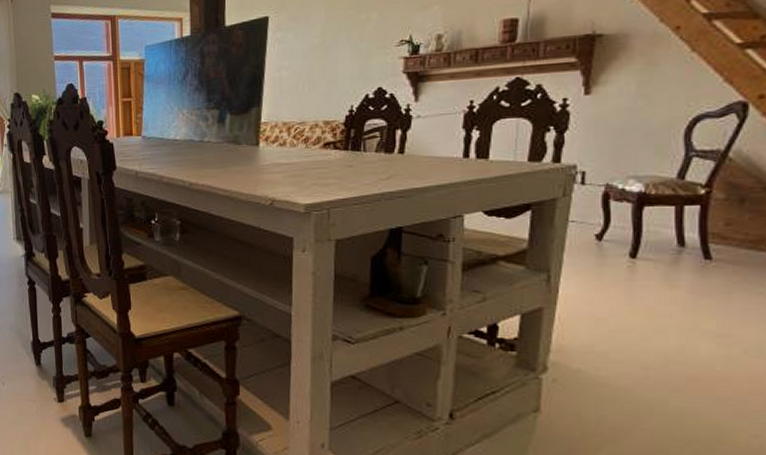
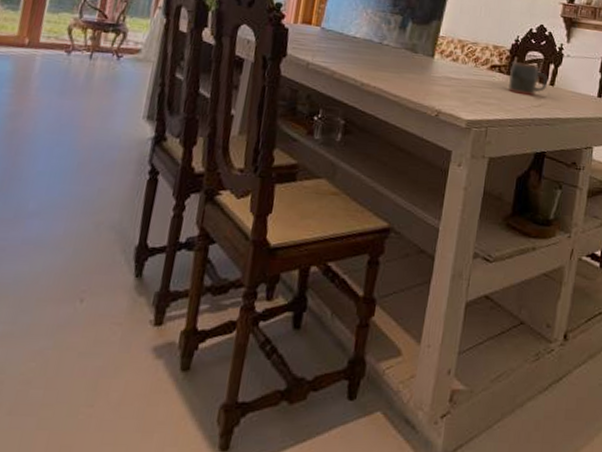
mug: none [347,132,396,169] -> present [508,62,548,95]

